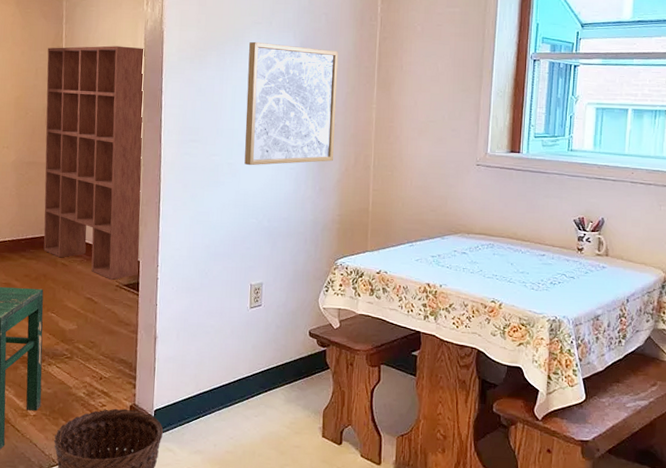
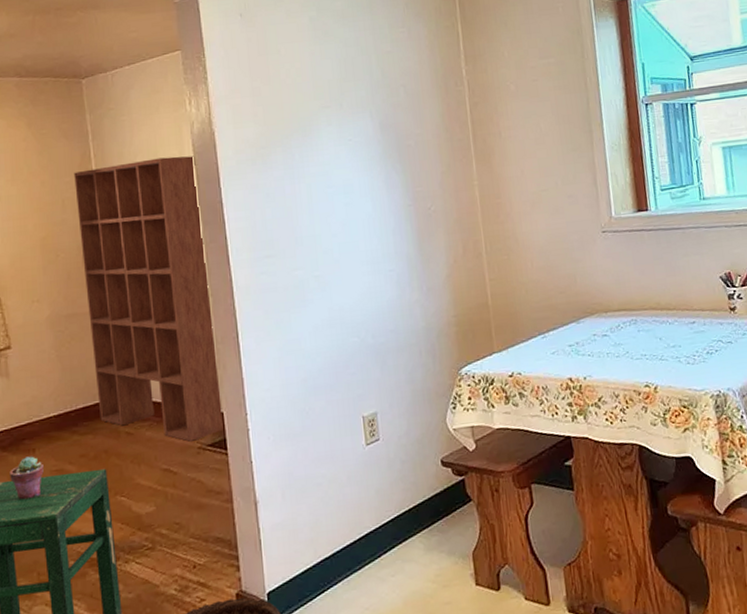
wall art: present [244,41,339,166] -> none [318,126,438,275]

